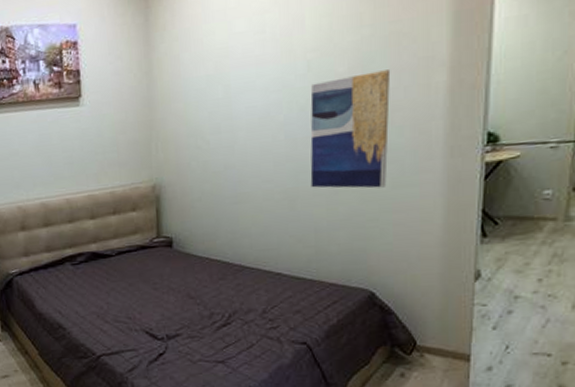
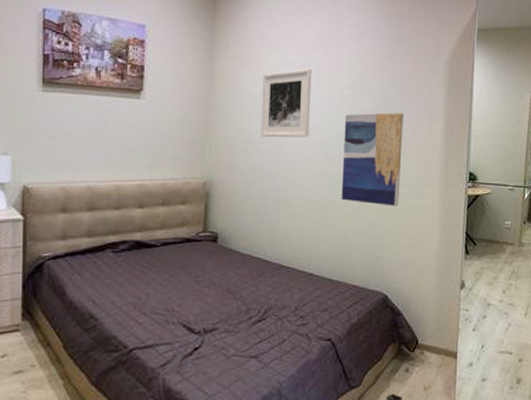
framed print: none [207,36,268,128] -> present [261,68,312,138]

